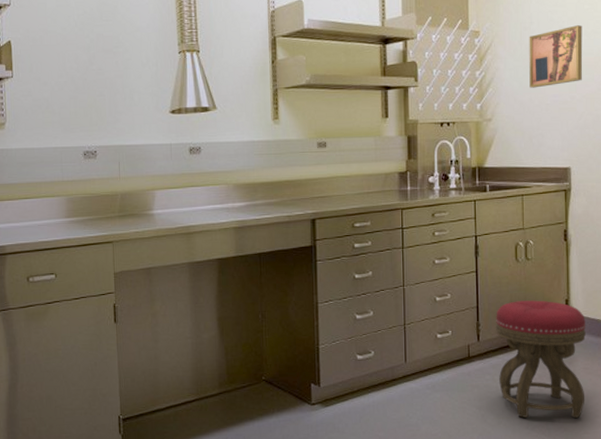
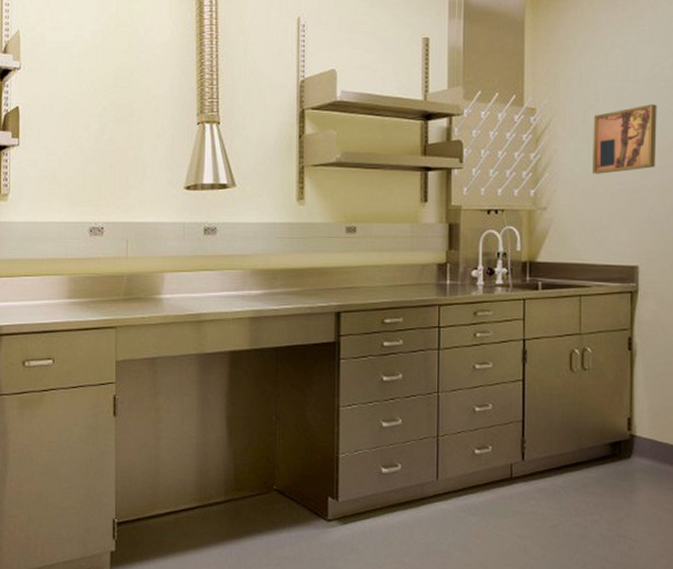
stool: present [496,300,586,418] -> none [544,416,651,557]

